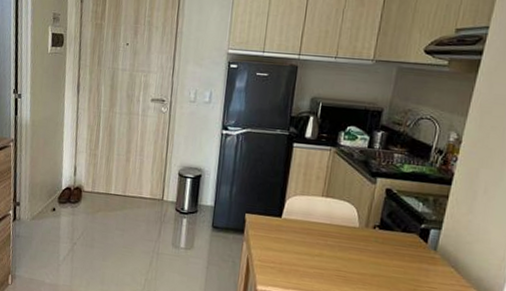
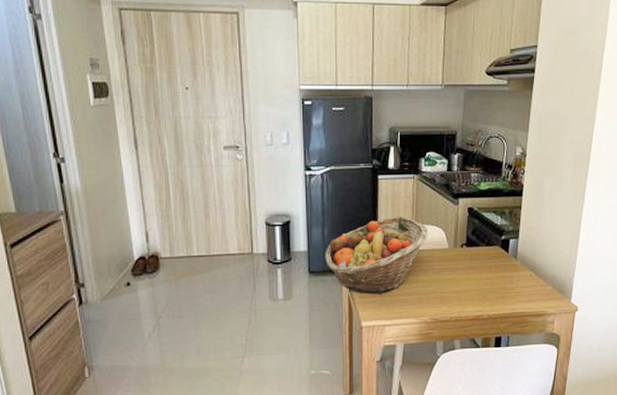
fruit basket: none [229,186,339,261] -> present [325,216,428,294]

